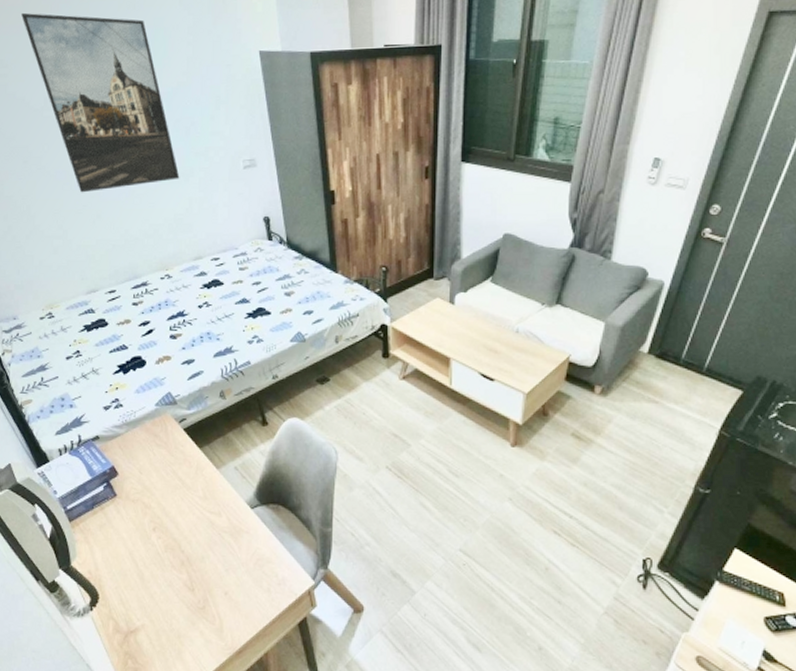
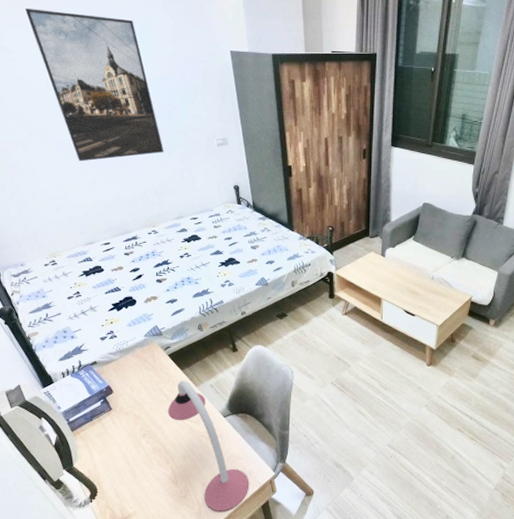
desk lamp: none [183,460,283,629] -> present [168,380,250,511]

